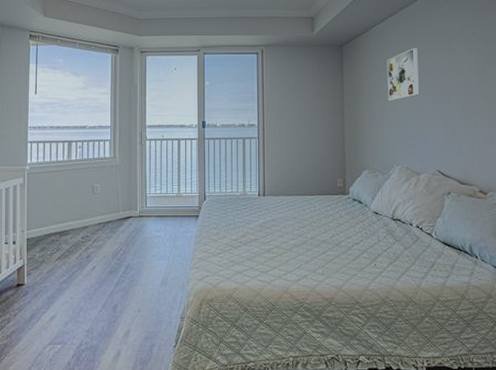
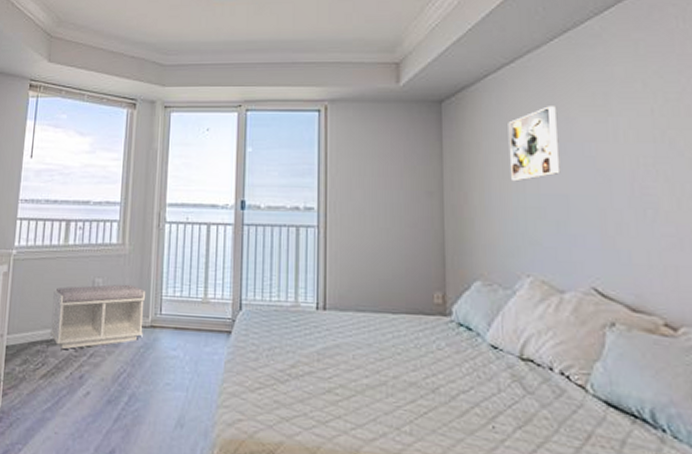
bench: none [61,187,133,238] -> present [49,284,145,350]

